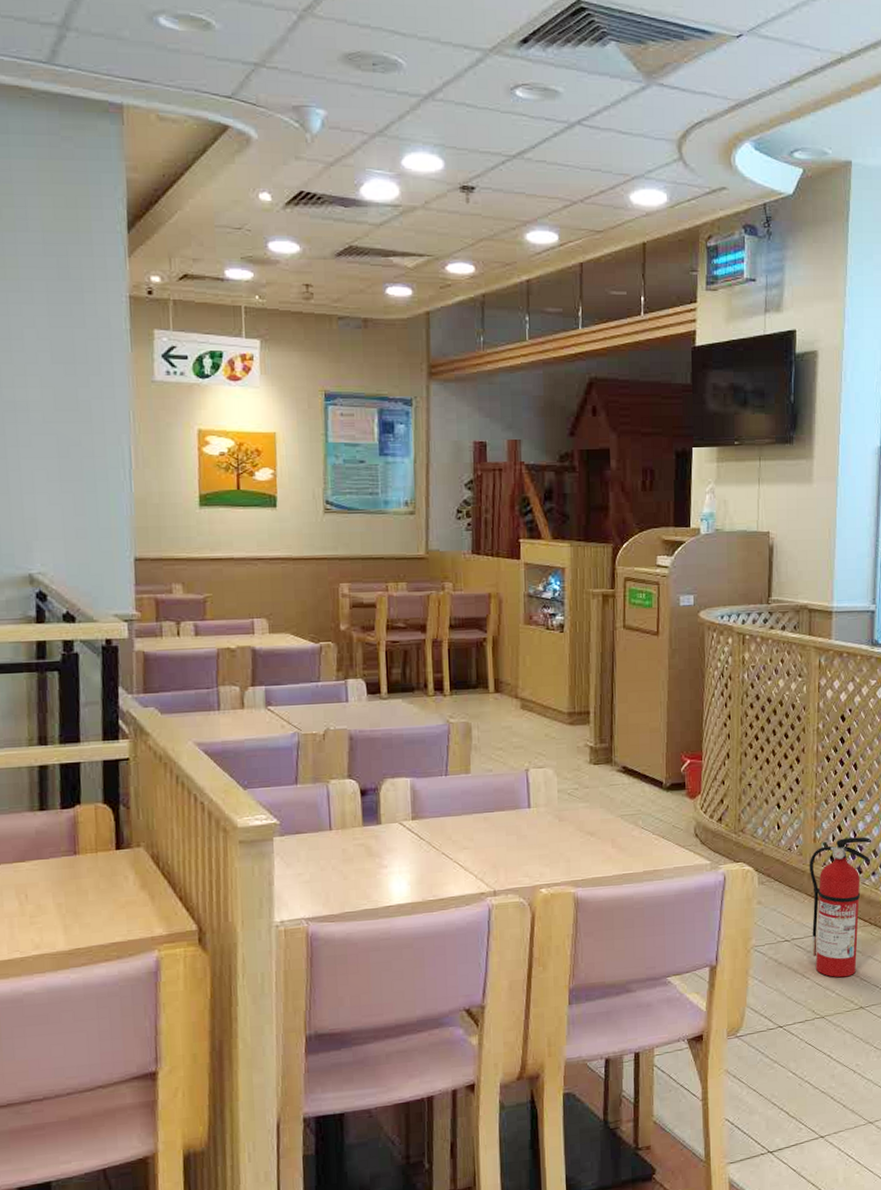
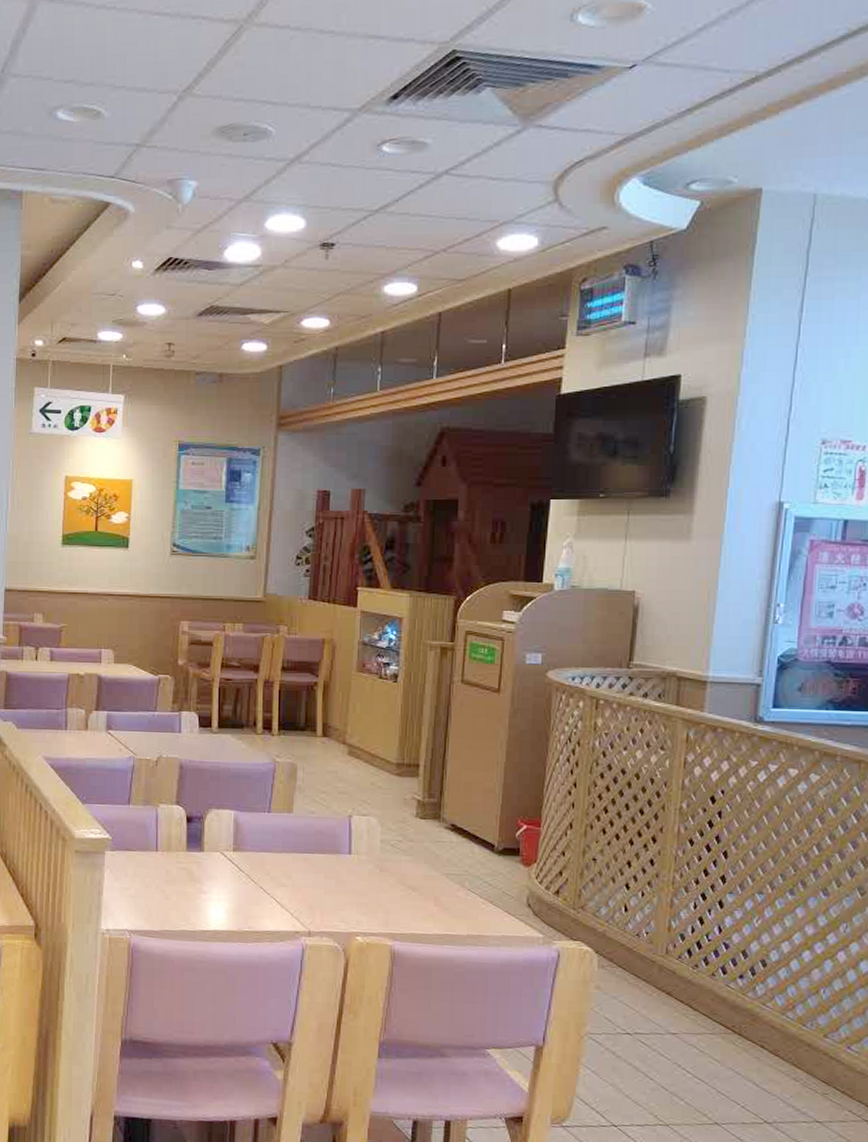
fire extinguisher: present [809,836,872,978] -> none [657,932,742,1086]

